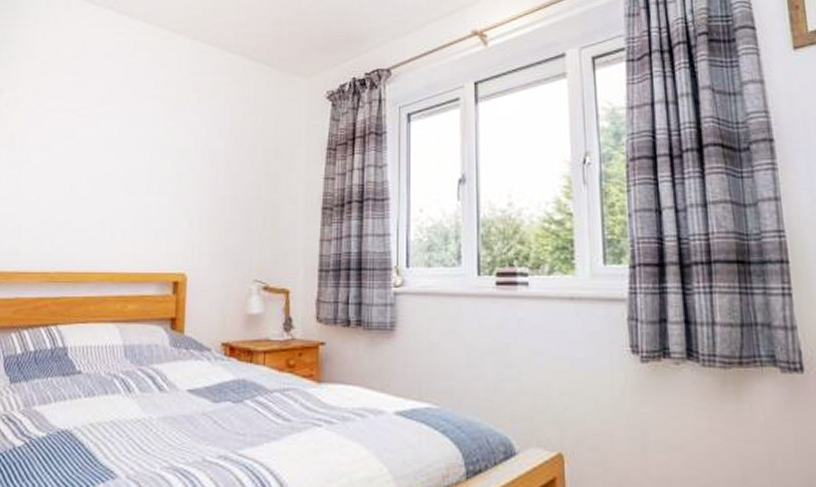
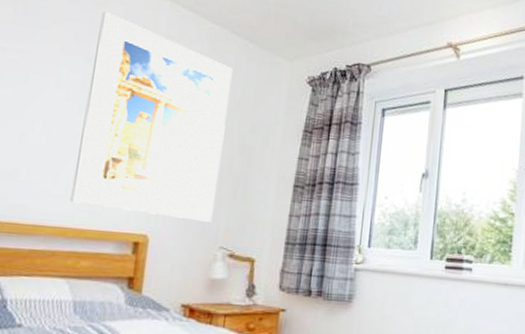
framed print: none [115,58,252,255] -> present [70,11,232,222]

